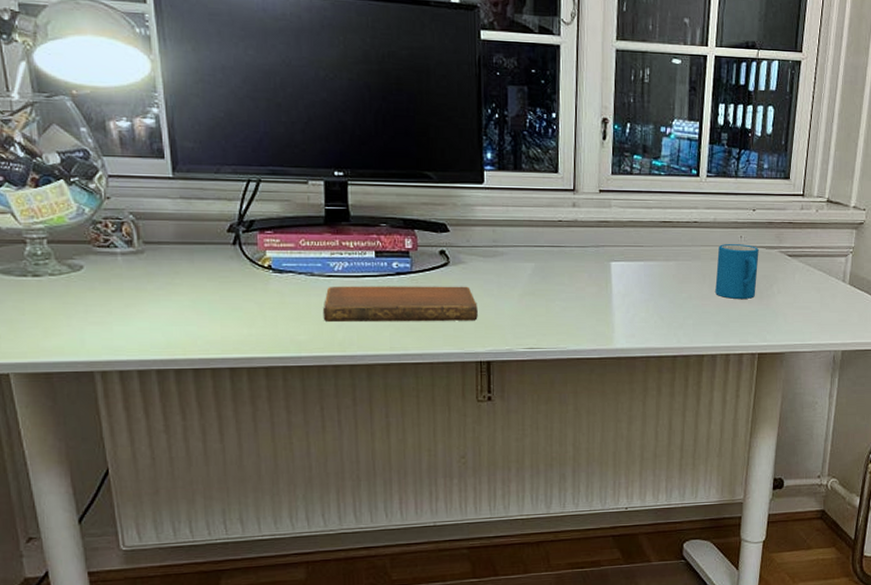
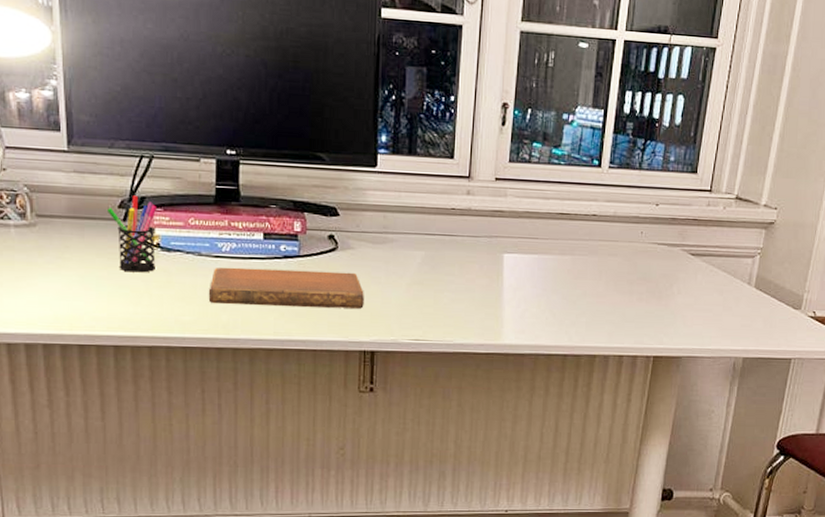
pen holder: none [217,219,268,295] -> present [108,195,158,273]
mug: present [715,244,759,300] -> none [611,239,660,299]

